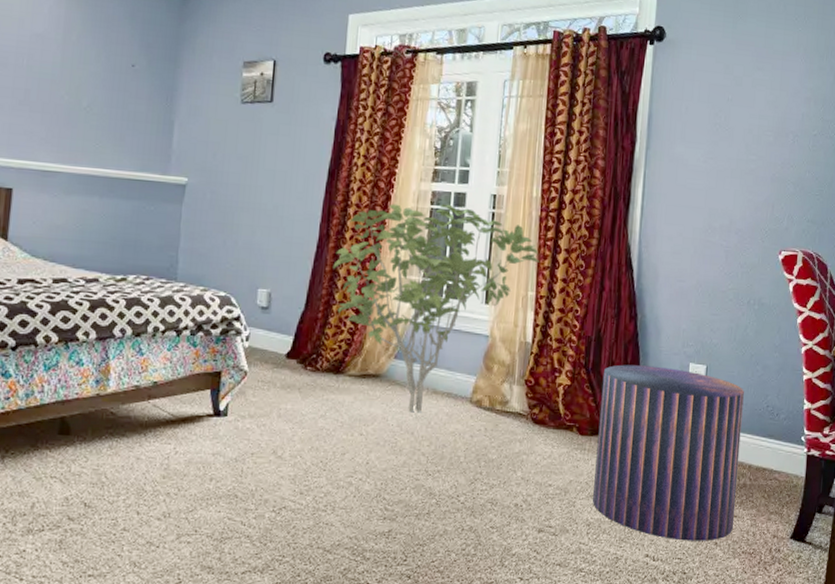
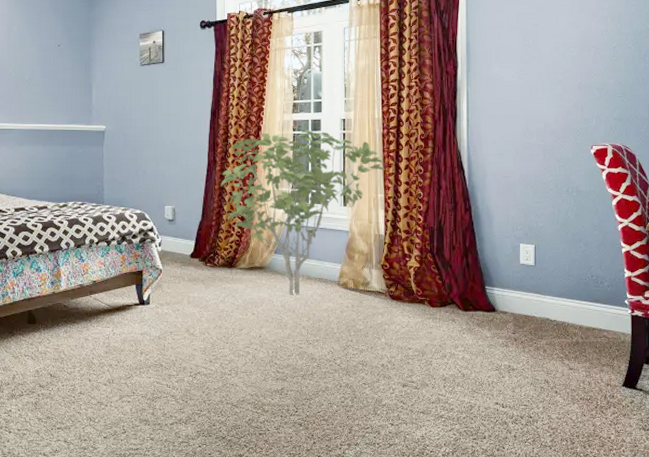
pouf: present [593,364,744,541] -> none [446,248,571,391]

